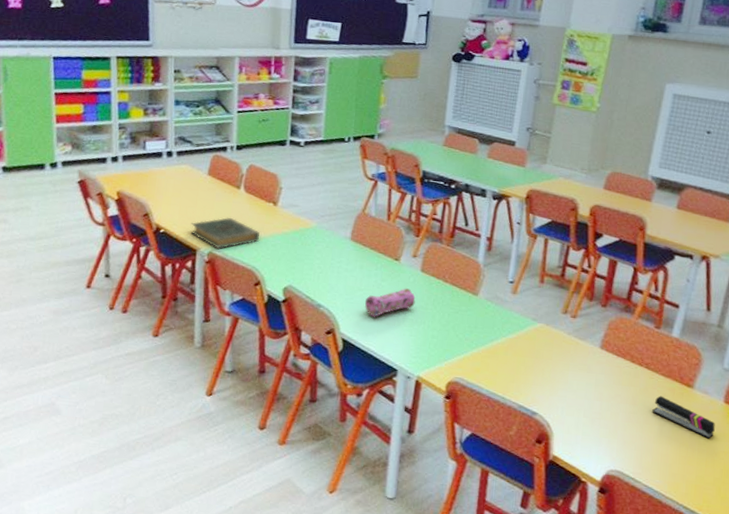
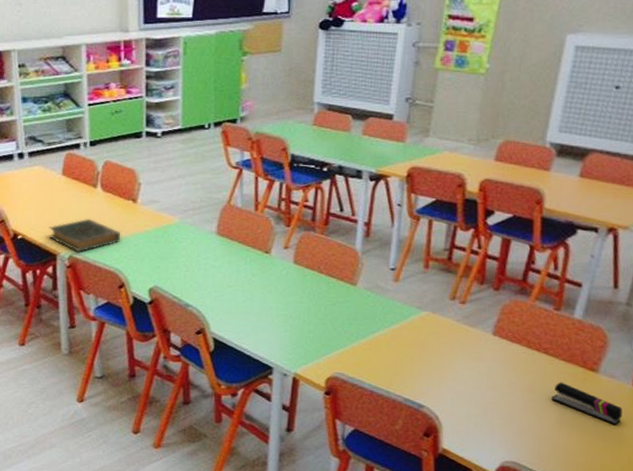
pencil case: present [364,288,416,317] -> none [235,282,289,314]

